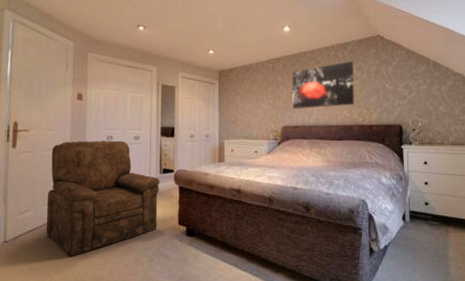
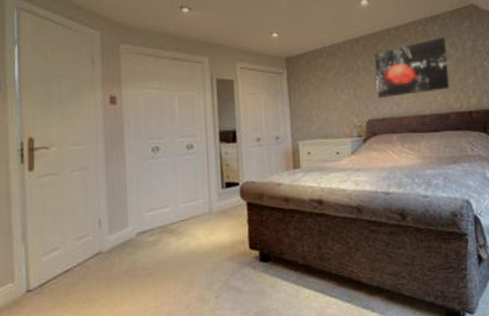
armchair: present [46,140,160,256] -> none [79,151,223,301]

